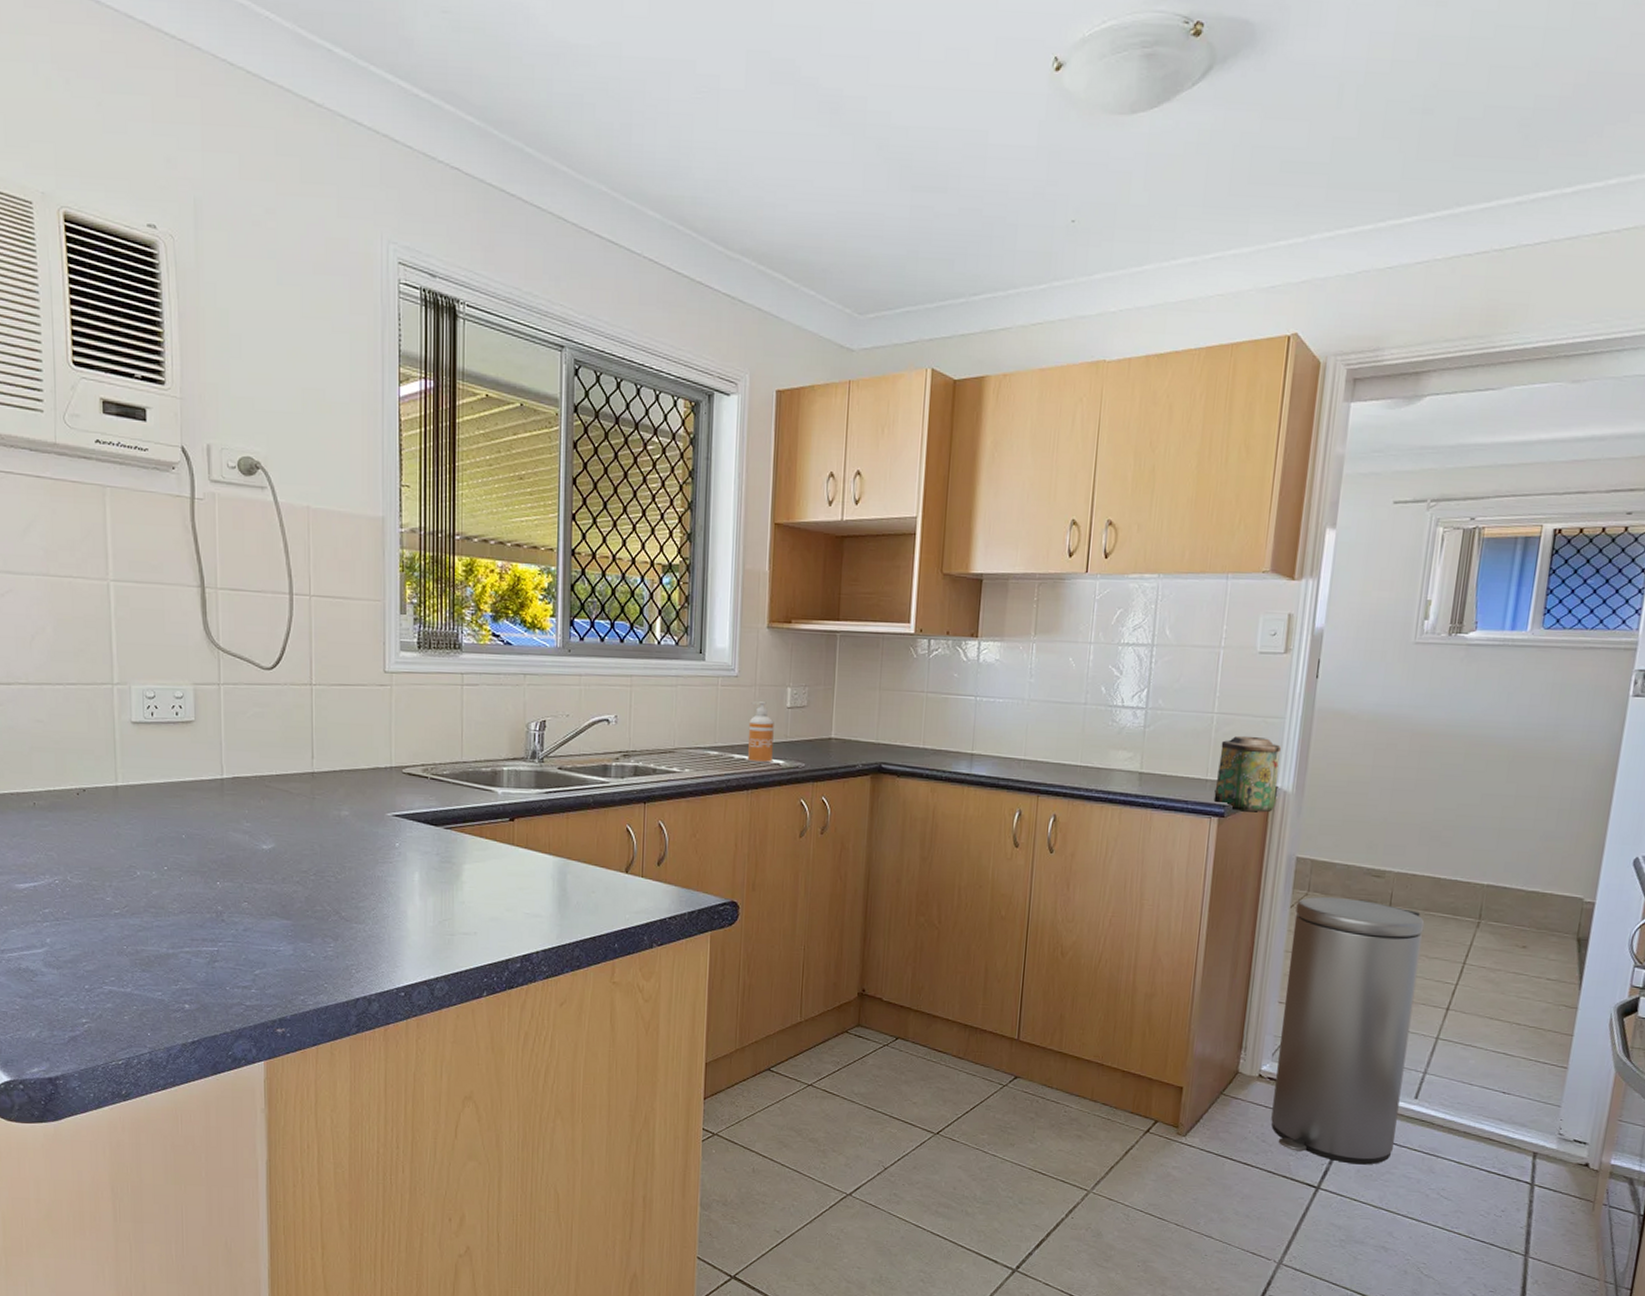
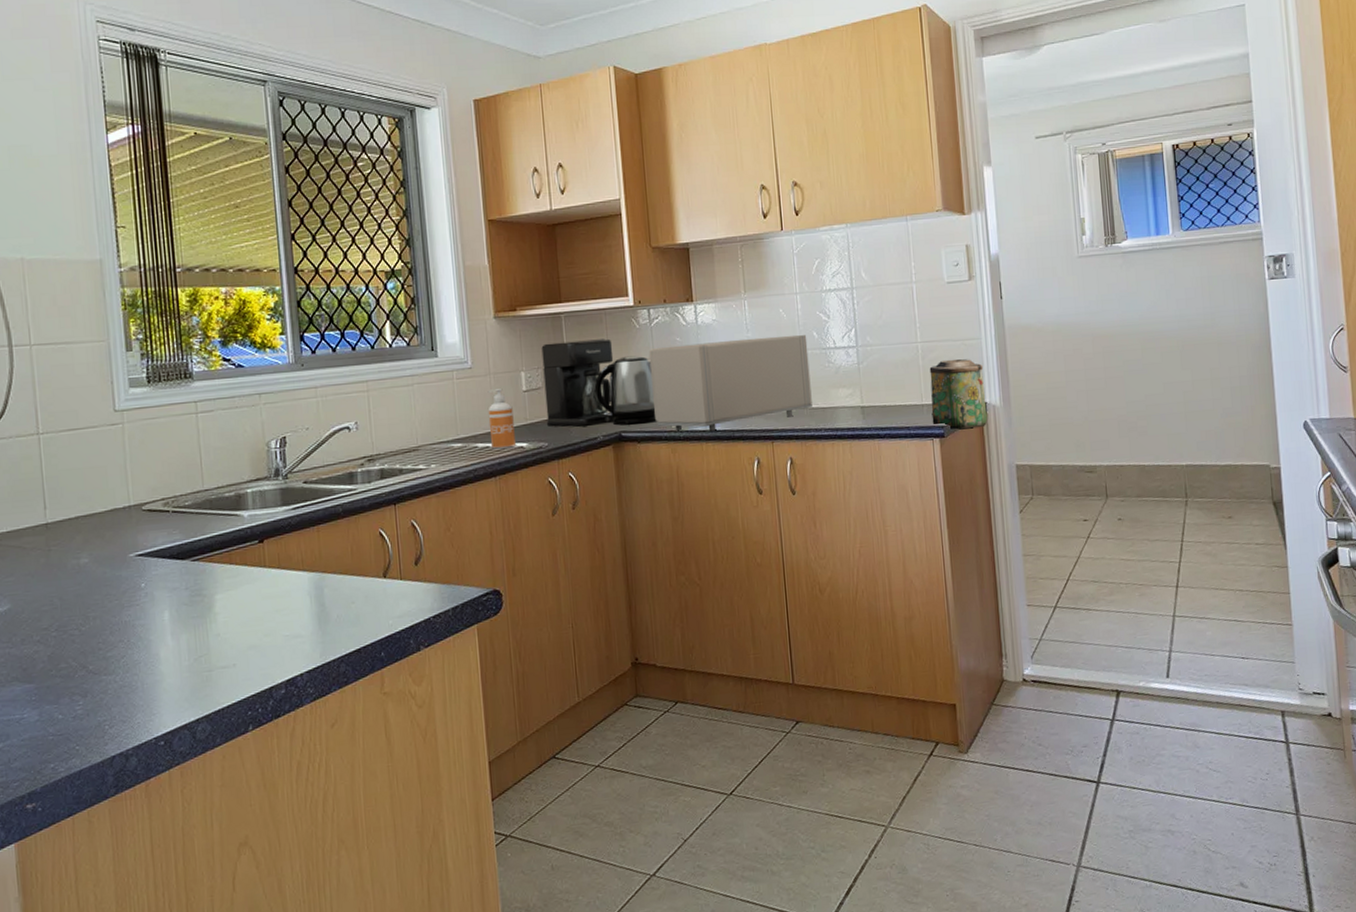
coffee maker: none [807,661,886,753] -> present [541,338,615,428]
kettle: none [860,685,923,759] -> present [594,355,657,426]
microwave: none [919,681,1094,776] -> present [648,334,812,431]
pedal bin: present [1271,896,1425,1165] -> none [1024,495,1158,753]

